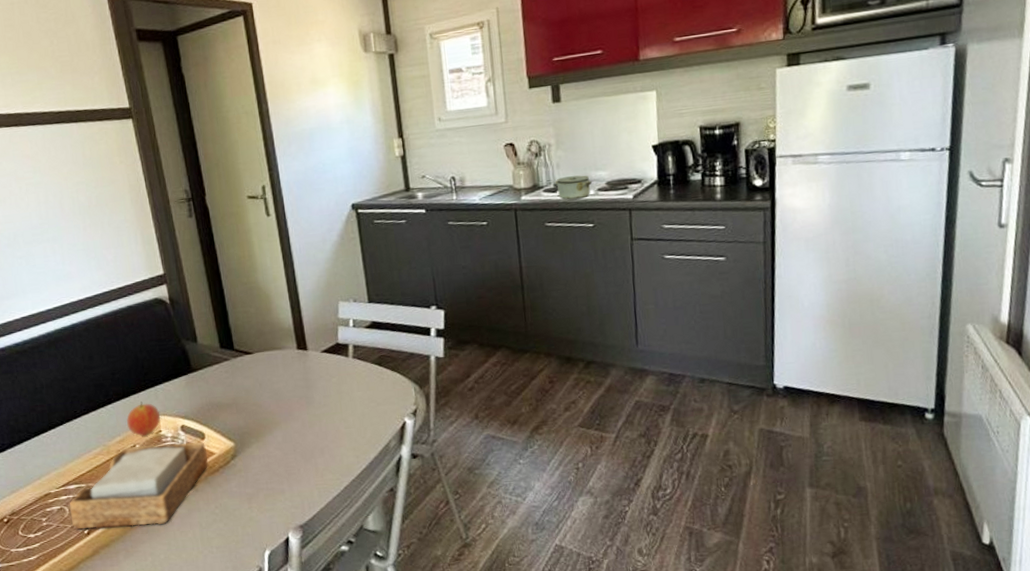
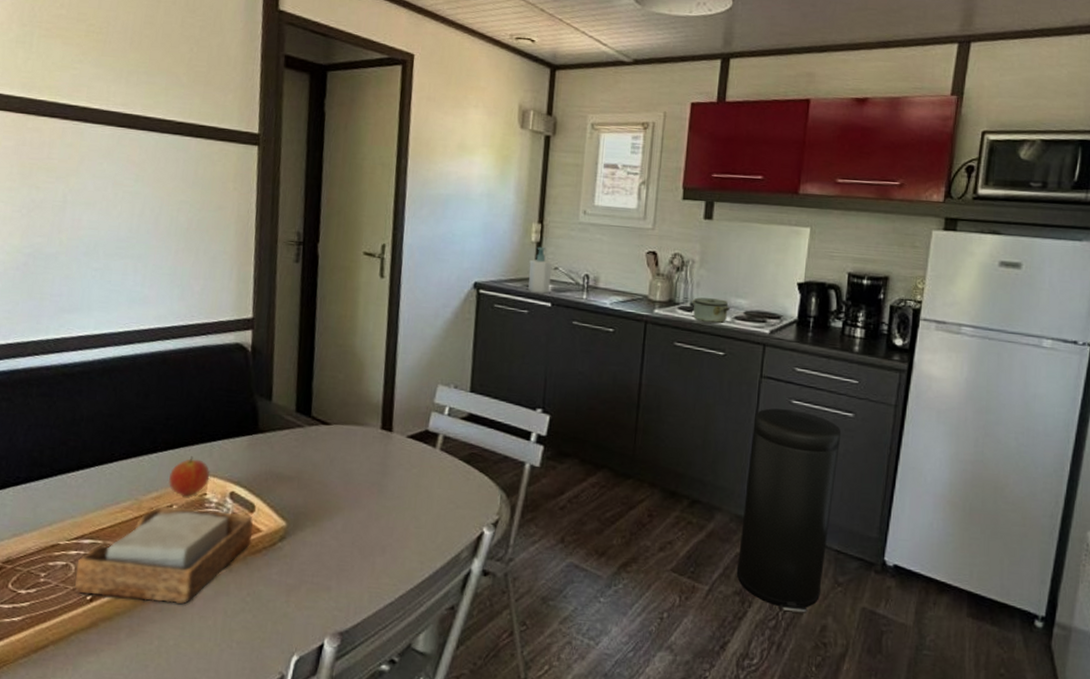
soap bottle: none [398,159,422,204] -> present [528,246,552,295]
pedal bin: none [631,264,719,444] -> present [736,408,842,613]

